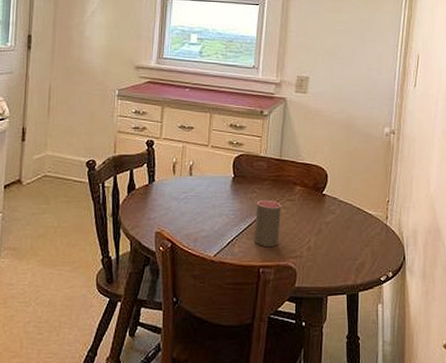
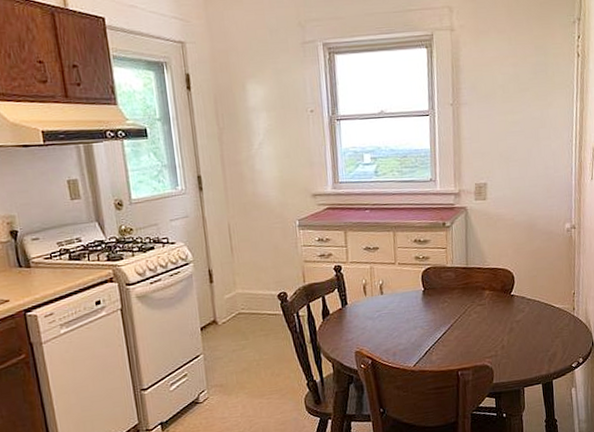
cup: present [253,201,281,246] -> none [448,307,474,351]

